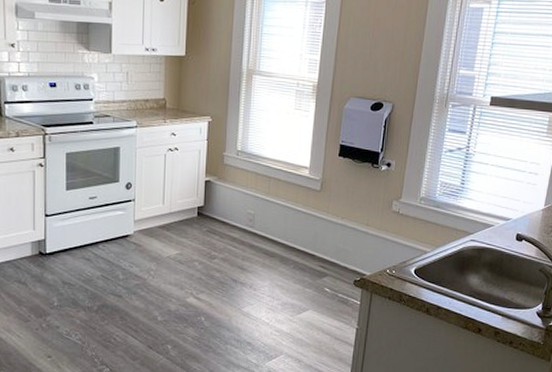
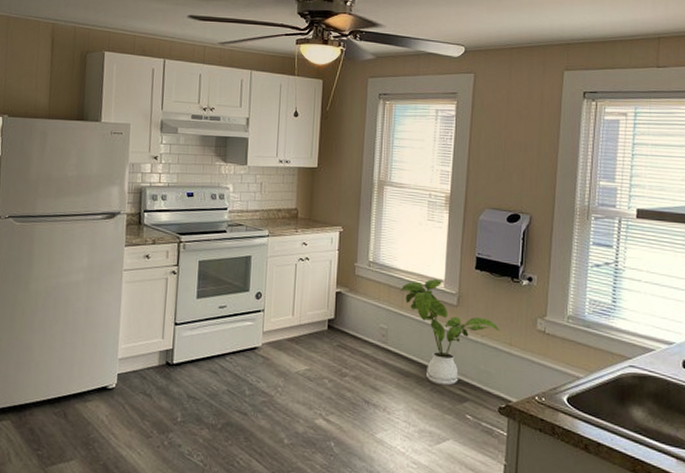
house plant: none [267,166,360,263] -> present [400,279,501,386]

